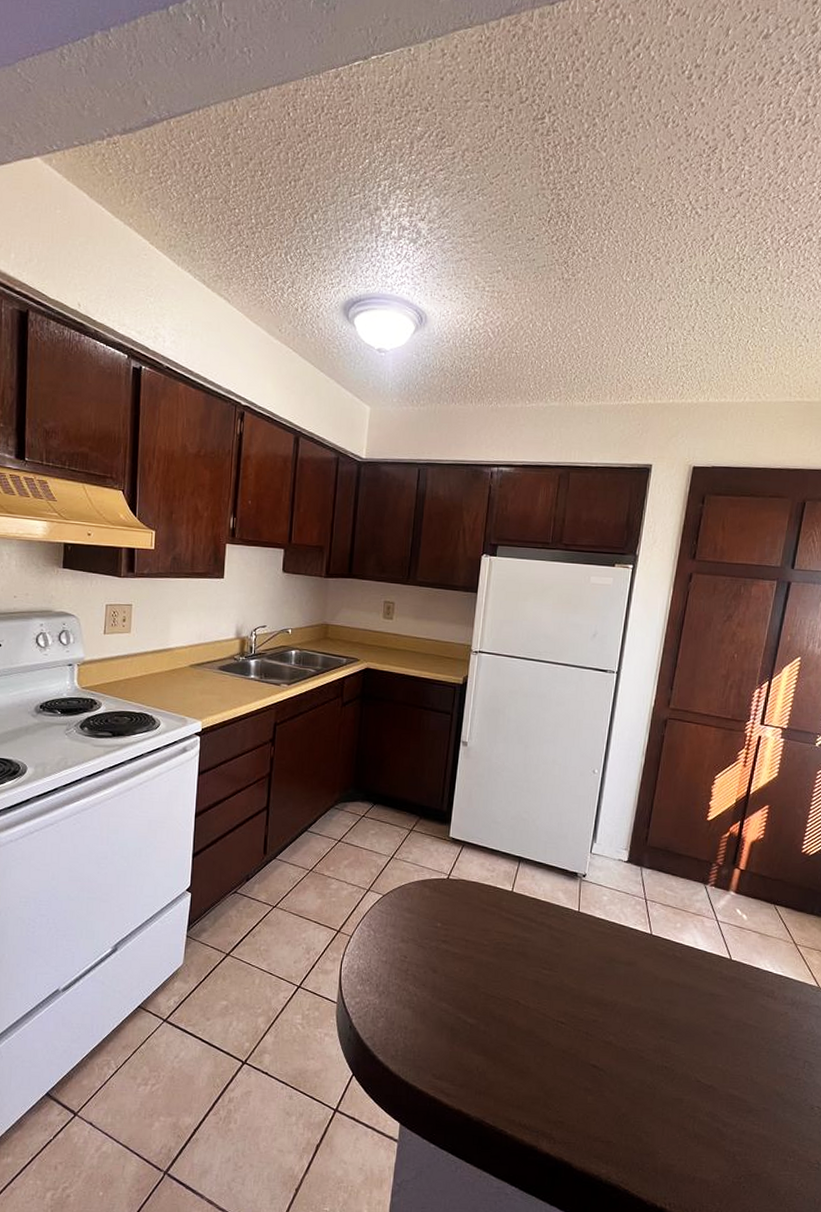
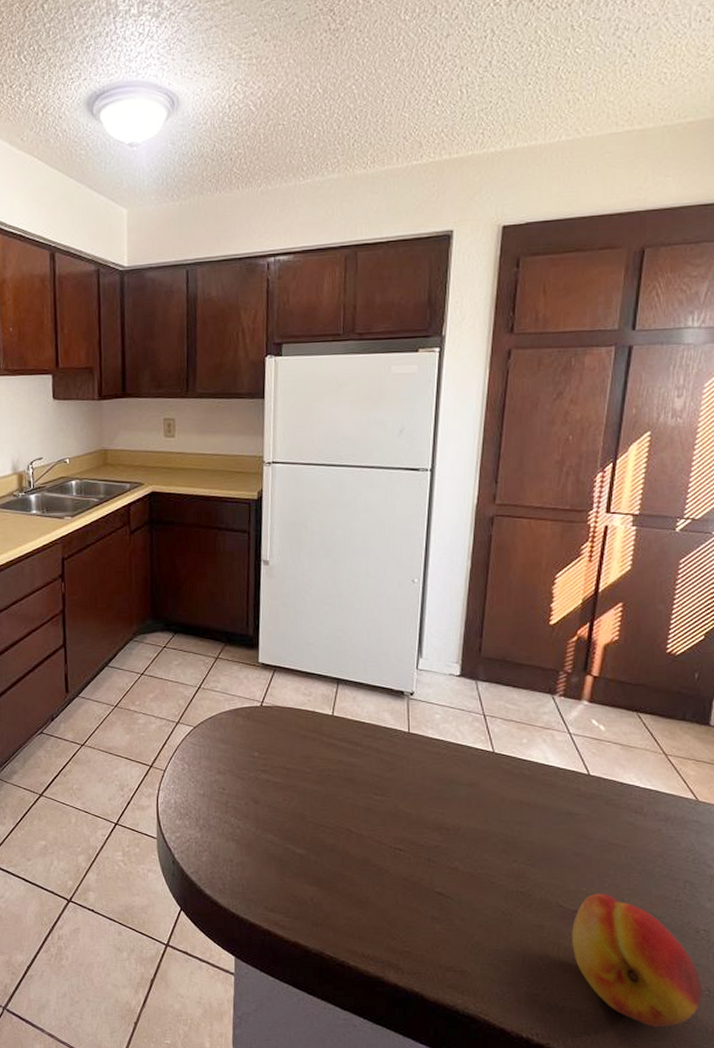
fruit: none [706,1070,813,1198] -> present [572,893,702,1027]

